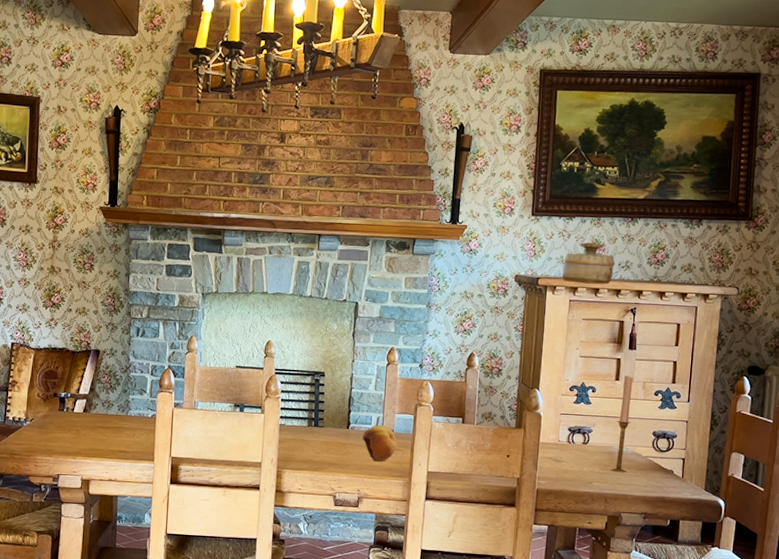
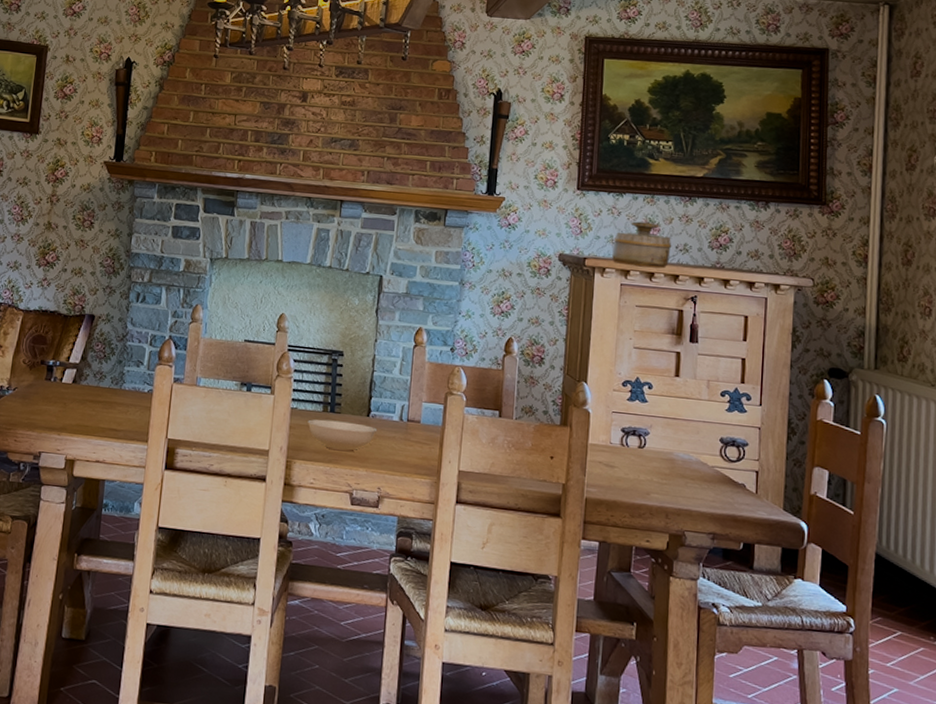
bowl: none [294,433,356,460] -> present [307,419,378,452]
fruit: present [362,425,397,462] -> none [384,414,424,457]
candlestick: present [610,375,633,473] -> none [670,371,696,484]

